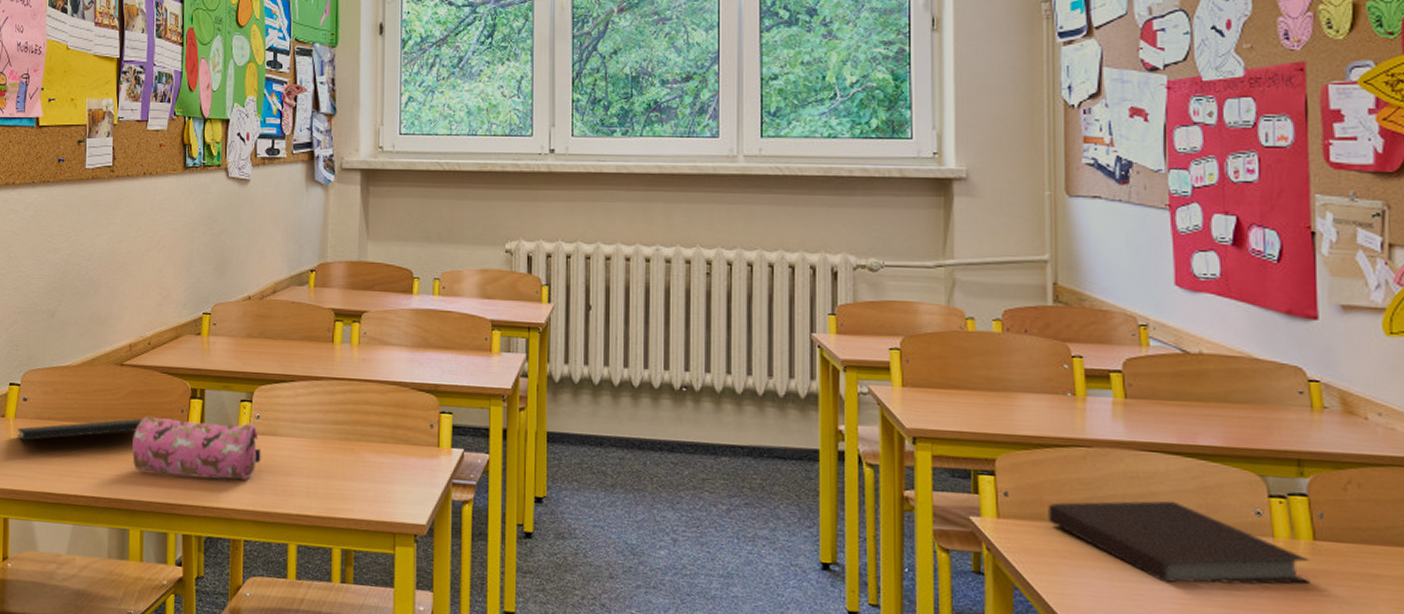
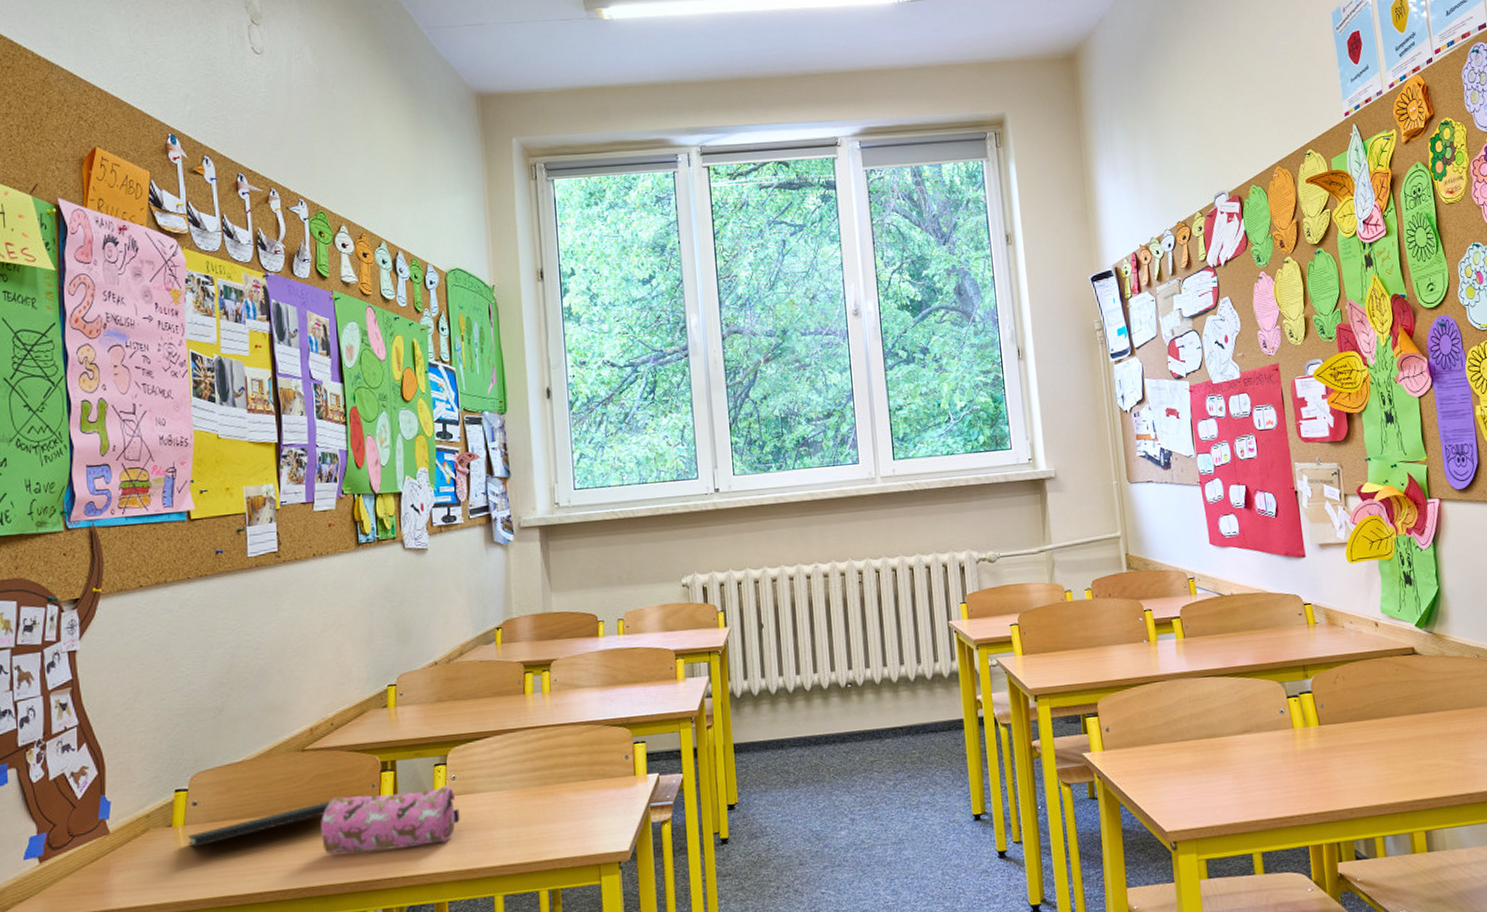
notebook: present [1048,500,1310,585] -> none [1138,713,1320,779]

